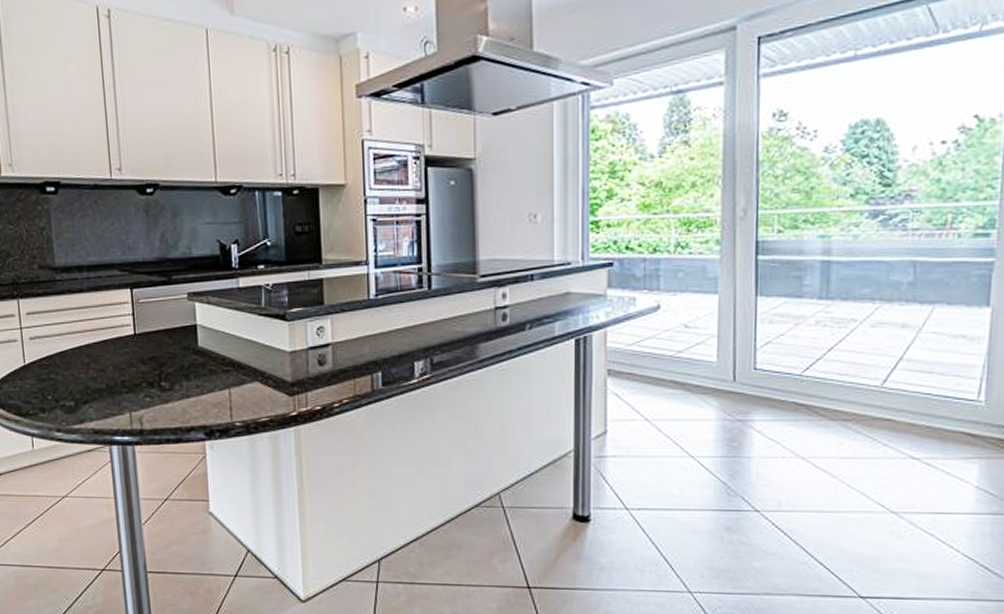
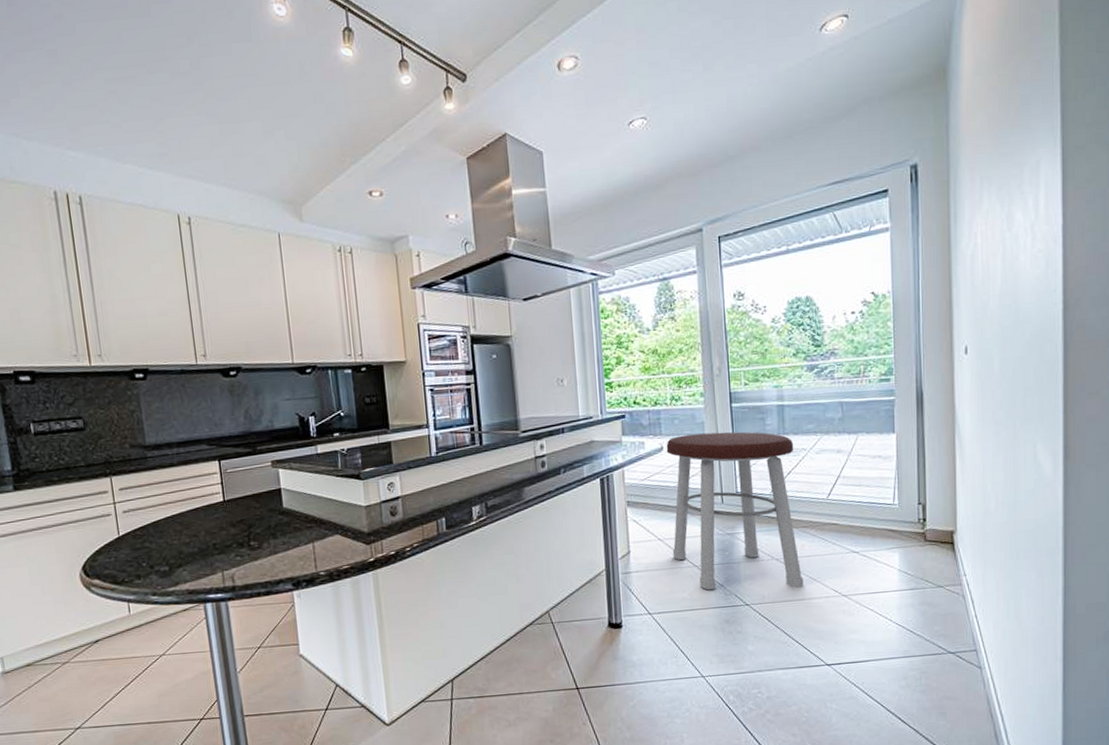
bar stool: none [662,291,841,496] -> present [666,431,804,590]

